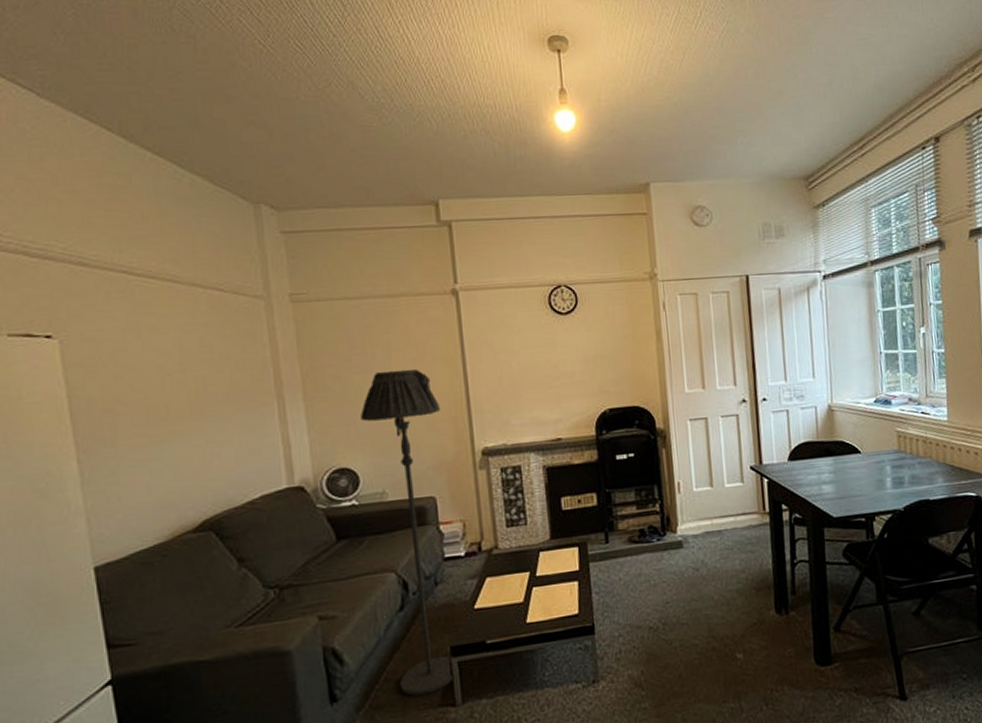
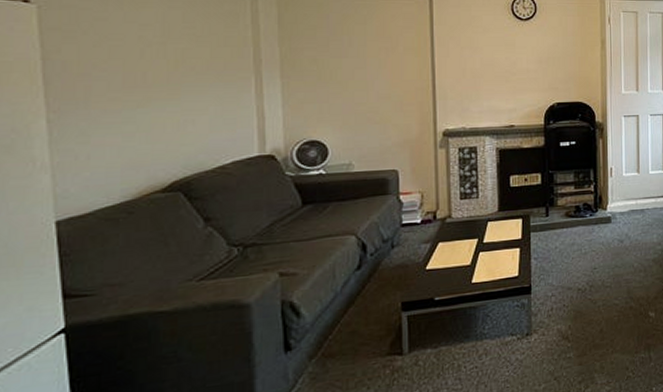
floor lamp: present [361,368,456,697] -> none [334,57,408,346]

